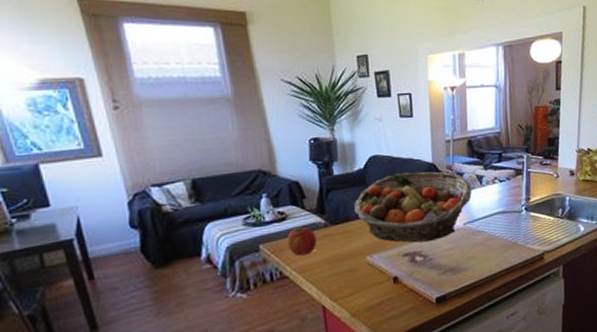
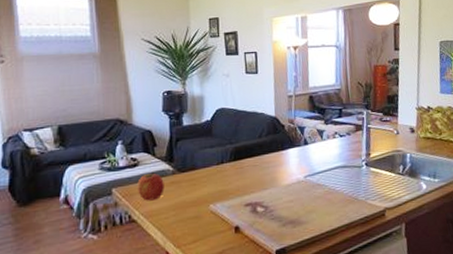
fruit basket: present [354,171,473,243] -> none [200,124,313,193]

